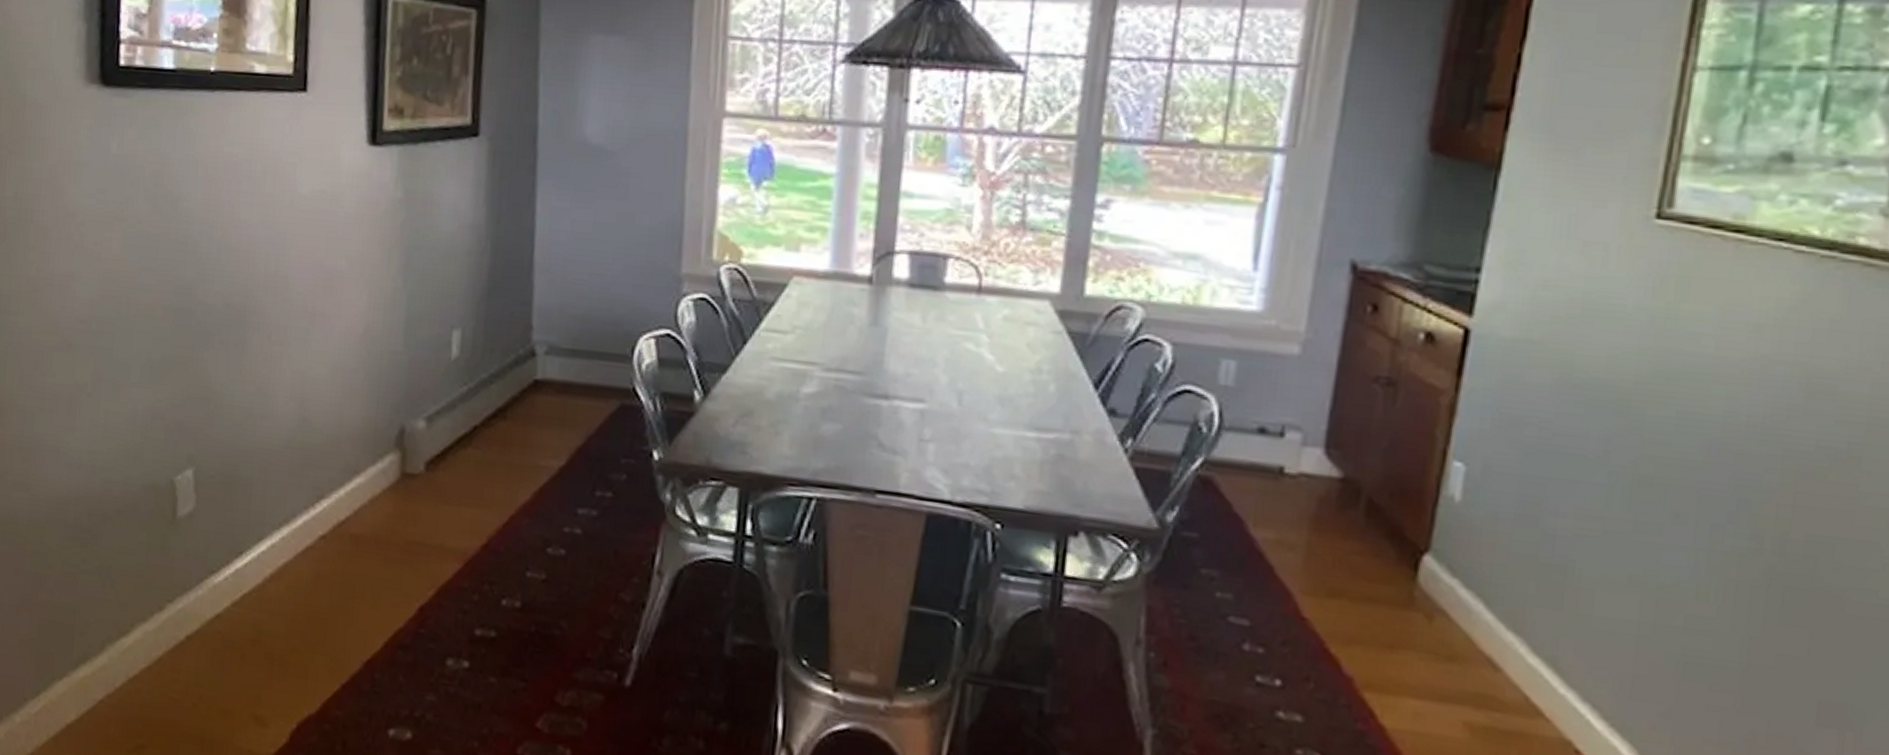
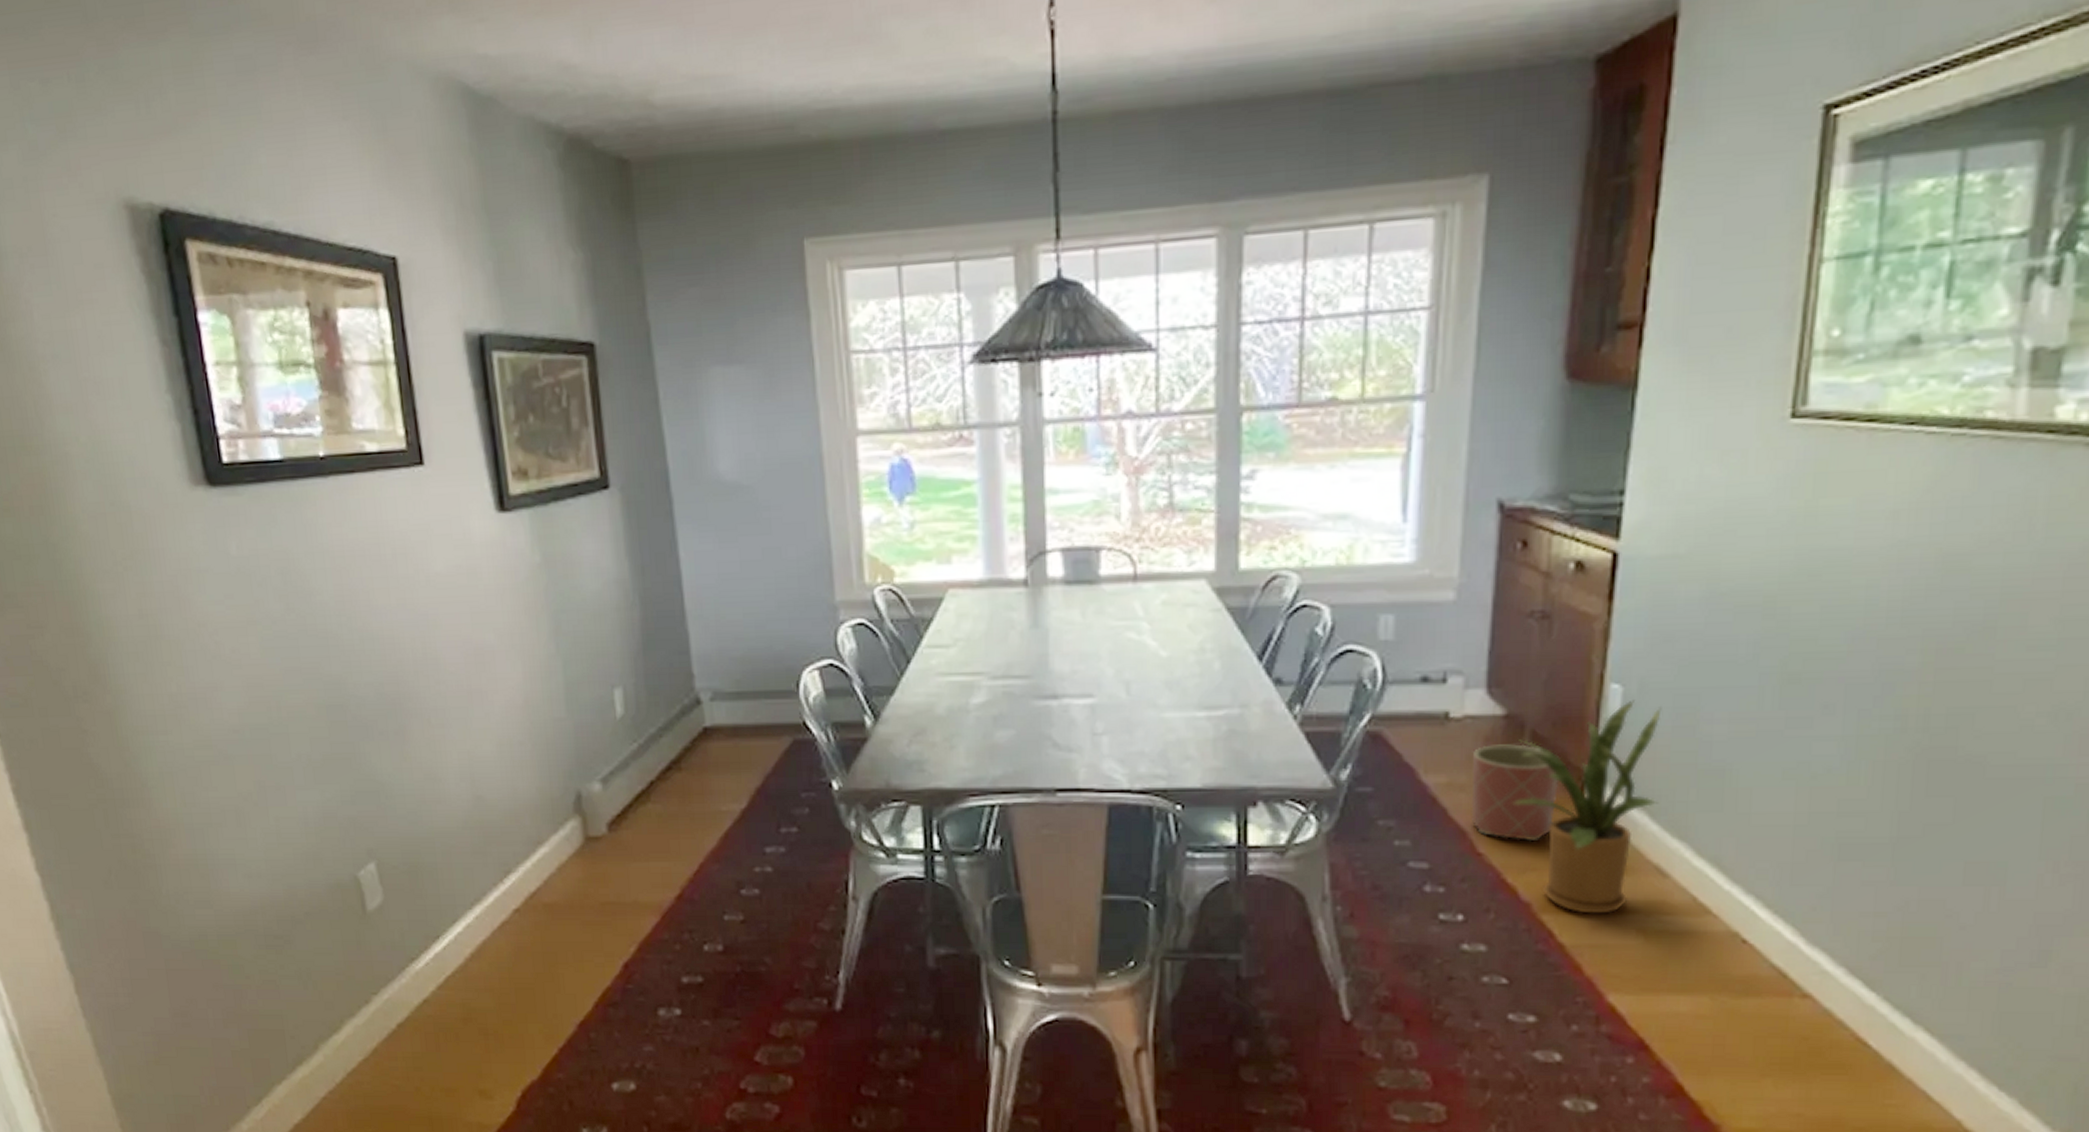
planter: none [1297,506,1394,613] -> present [1470,744,1559,842]
house plant: none [1342,480,1505,702] -> present [1512,699,1662,914]

